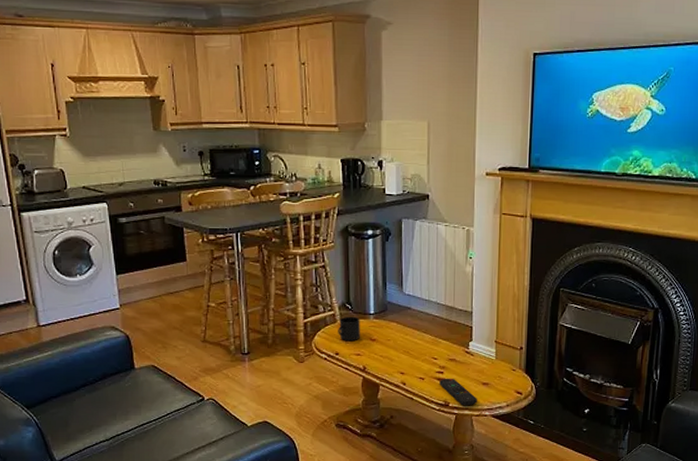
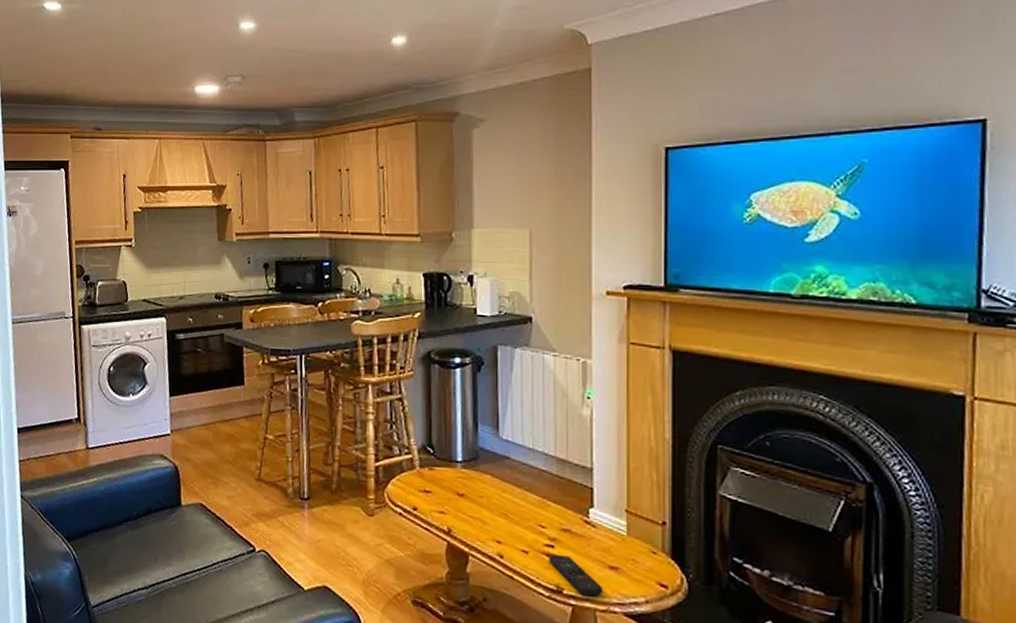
mug: present [338,316,360,341] -> none [416,462,444,495]

